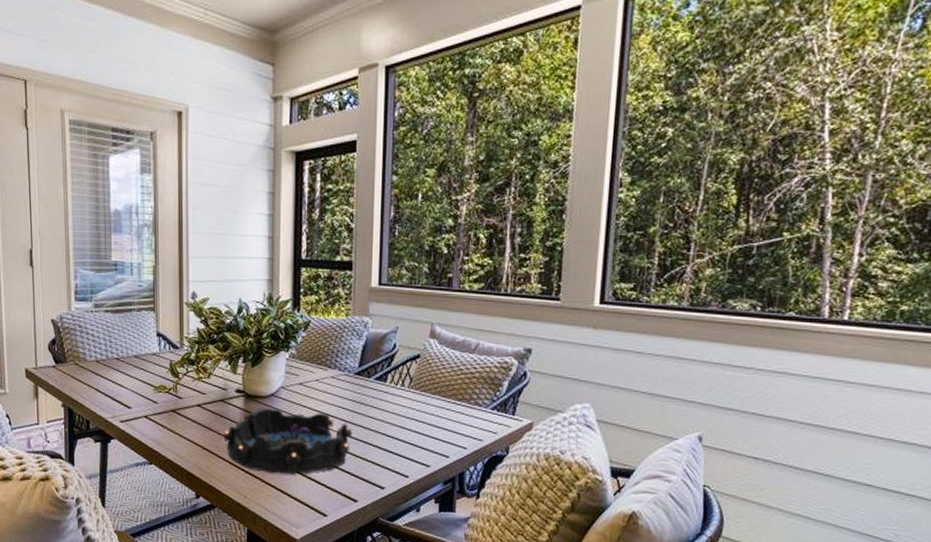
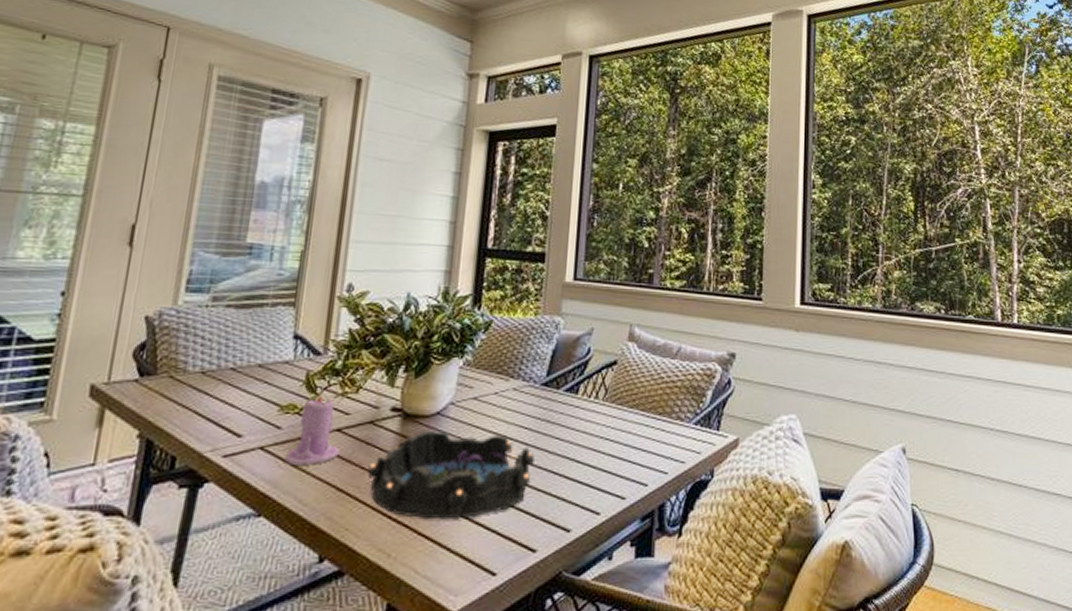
candle: none [163,377,201,430] -> present [284,393,340,465]

